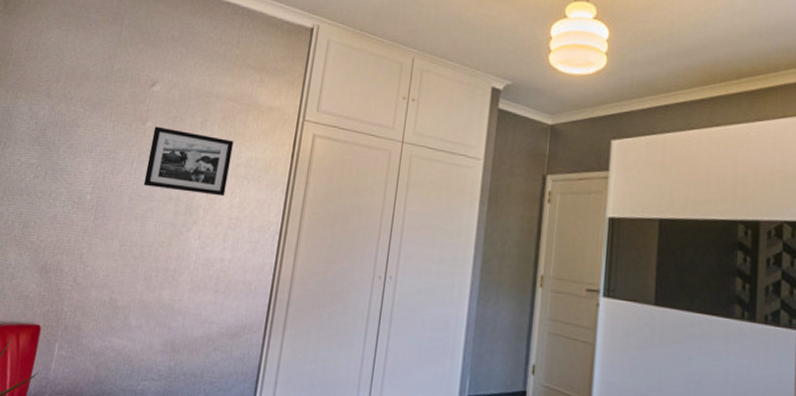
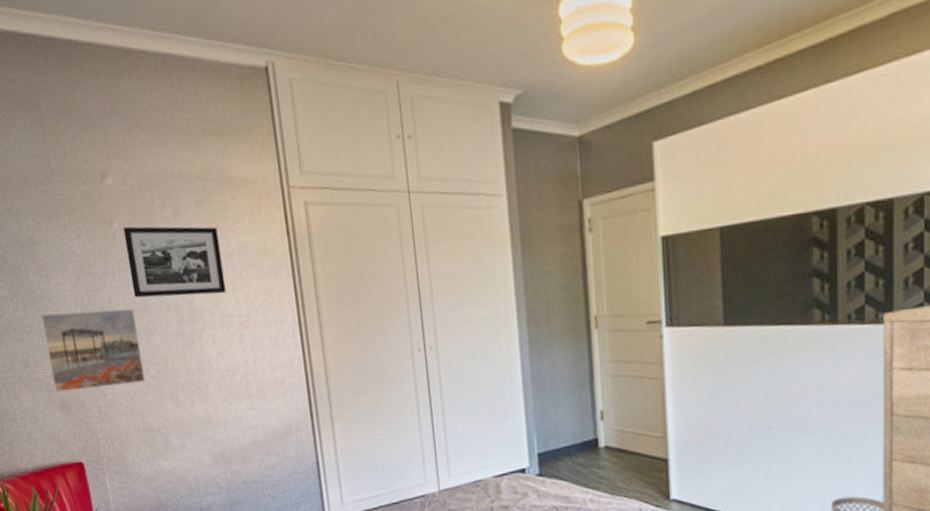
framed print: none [41,184,140,262] -> present [41,308,146,393]

